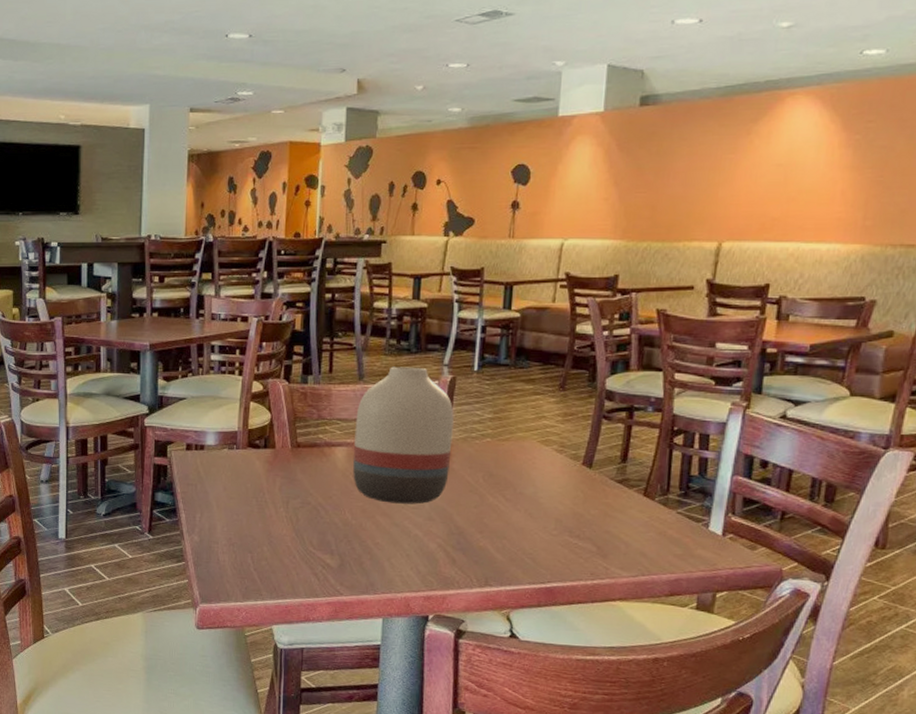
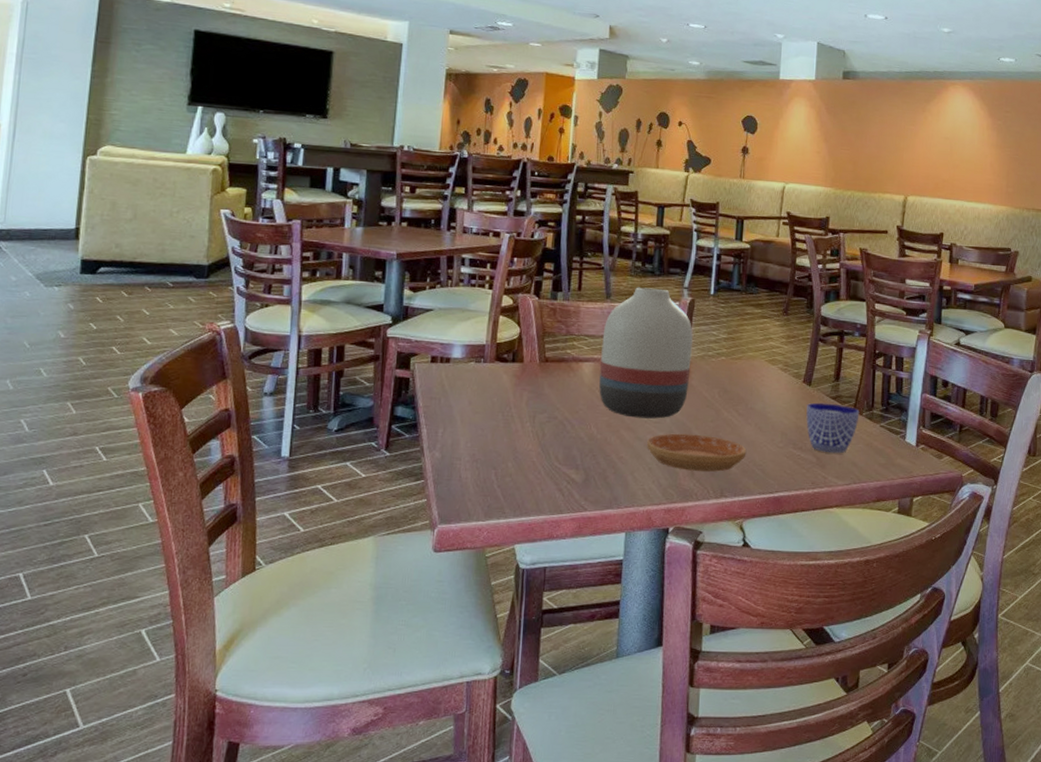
saucer: none [404,519,515,560] -> present [647,433,747,472]
cup: none [585,486,652,543] -> present [806,402,860,454]

